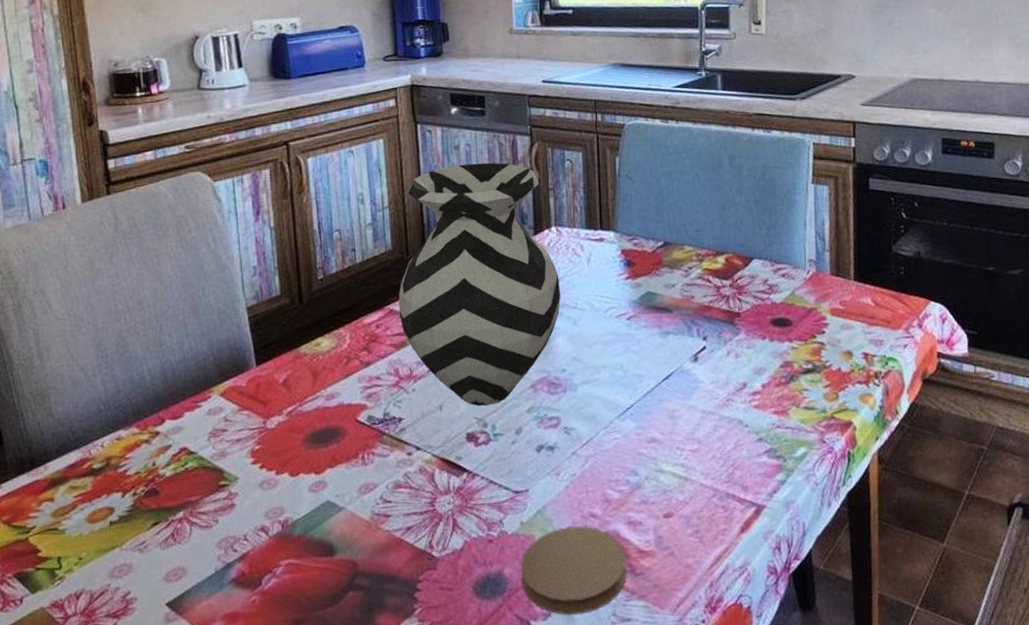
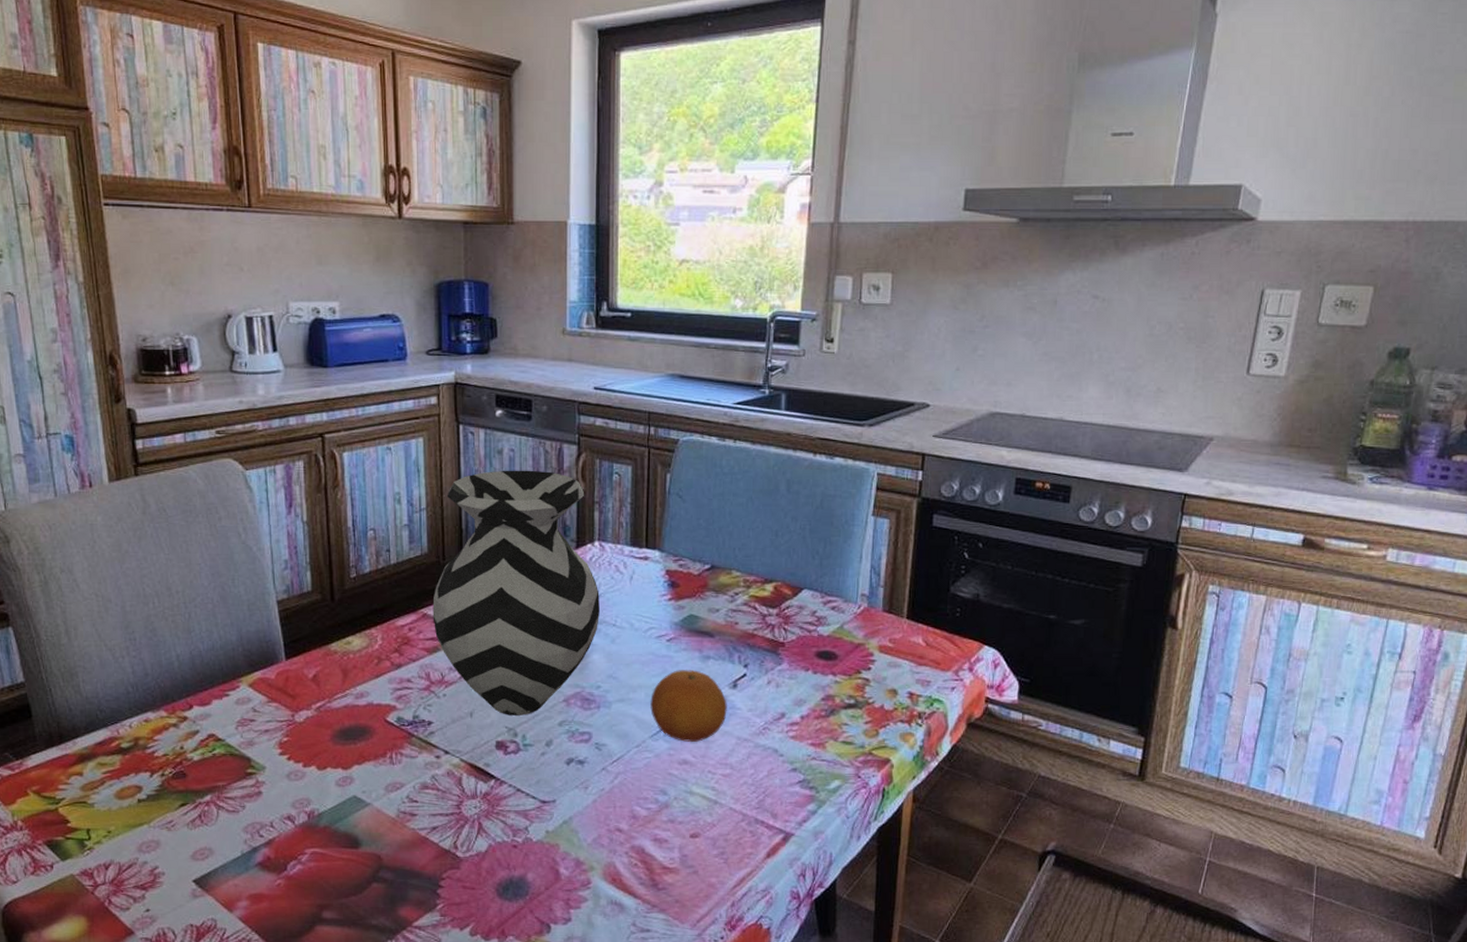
coaster: present [521,526,627,615] -> none [543,839,650,922]
fruit: none [615,346,690,419] -> present [650,670,727,742]

